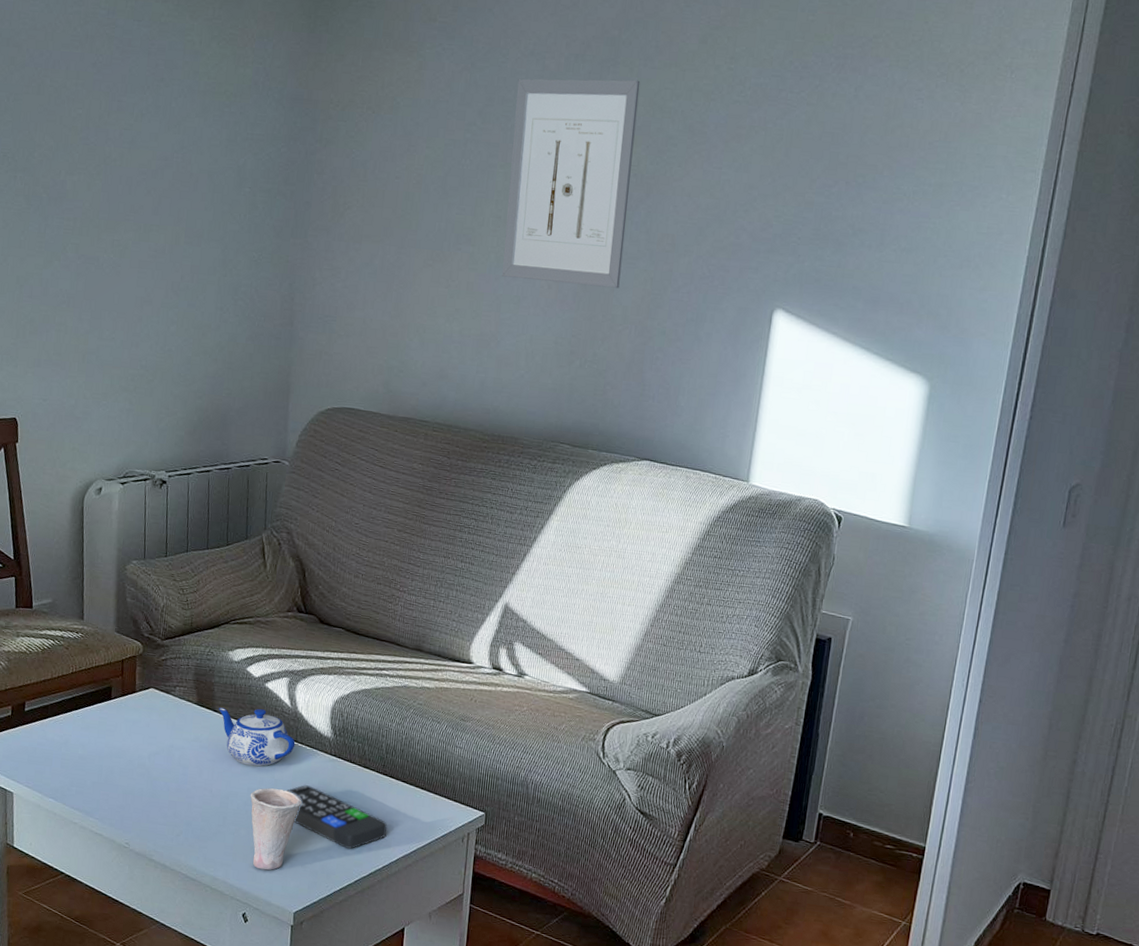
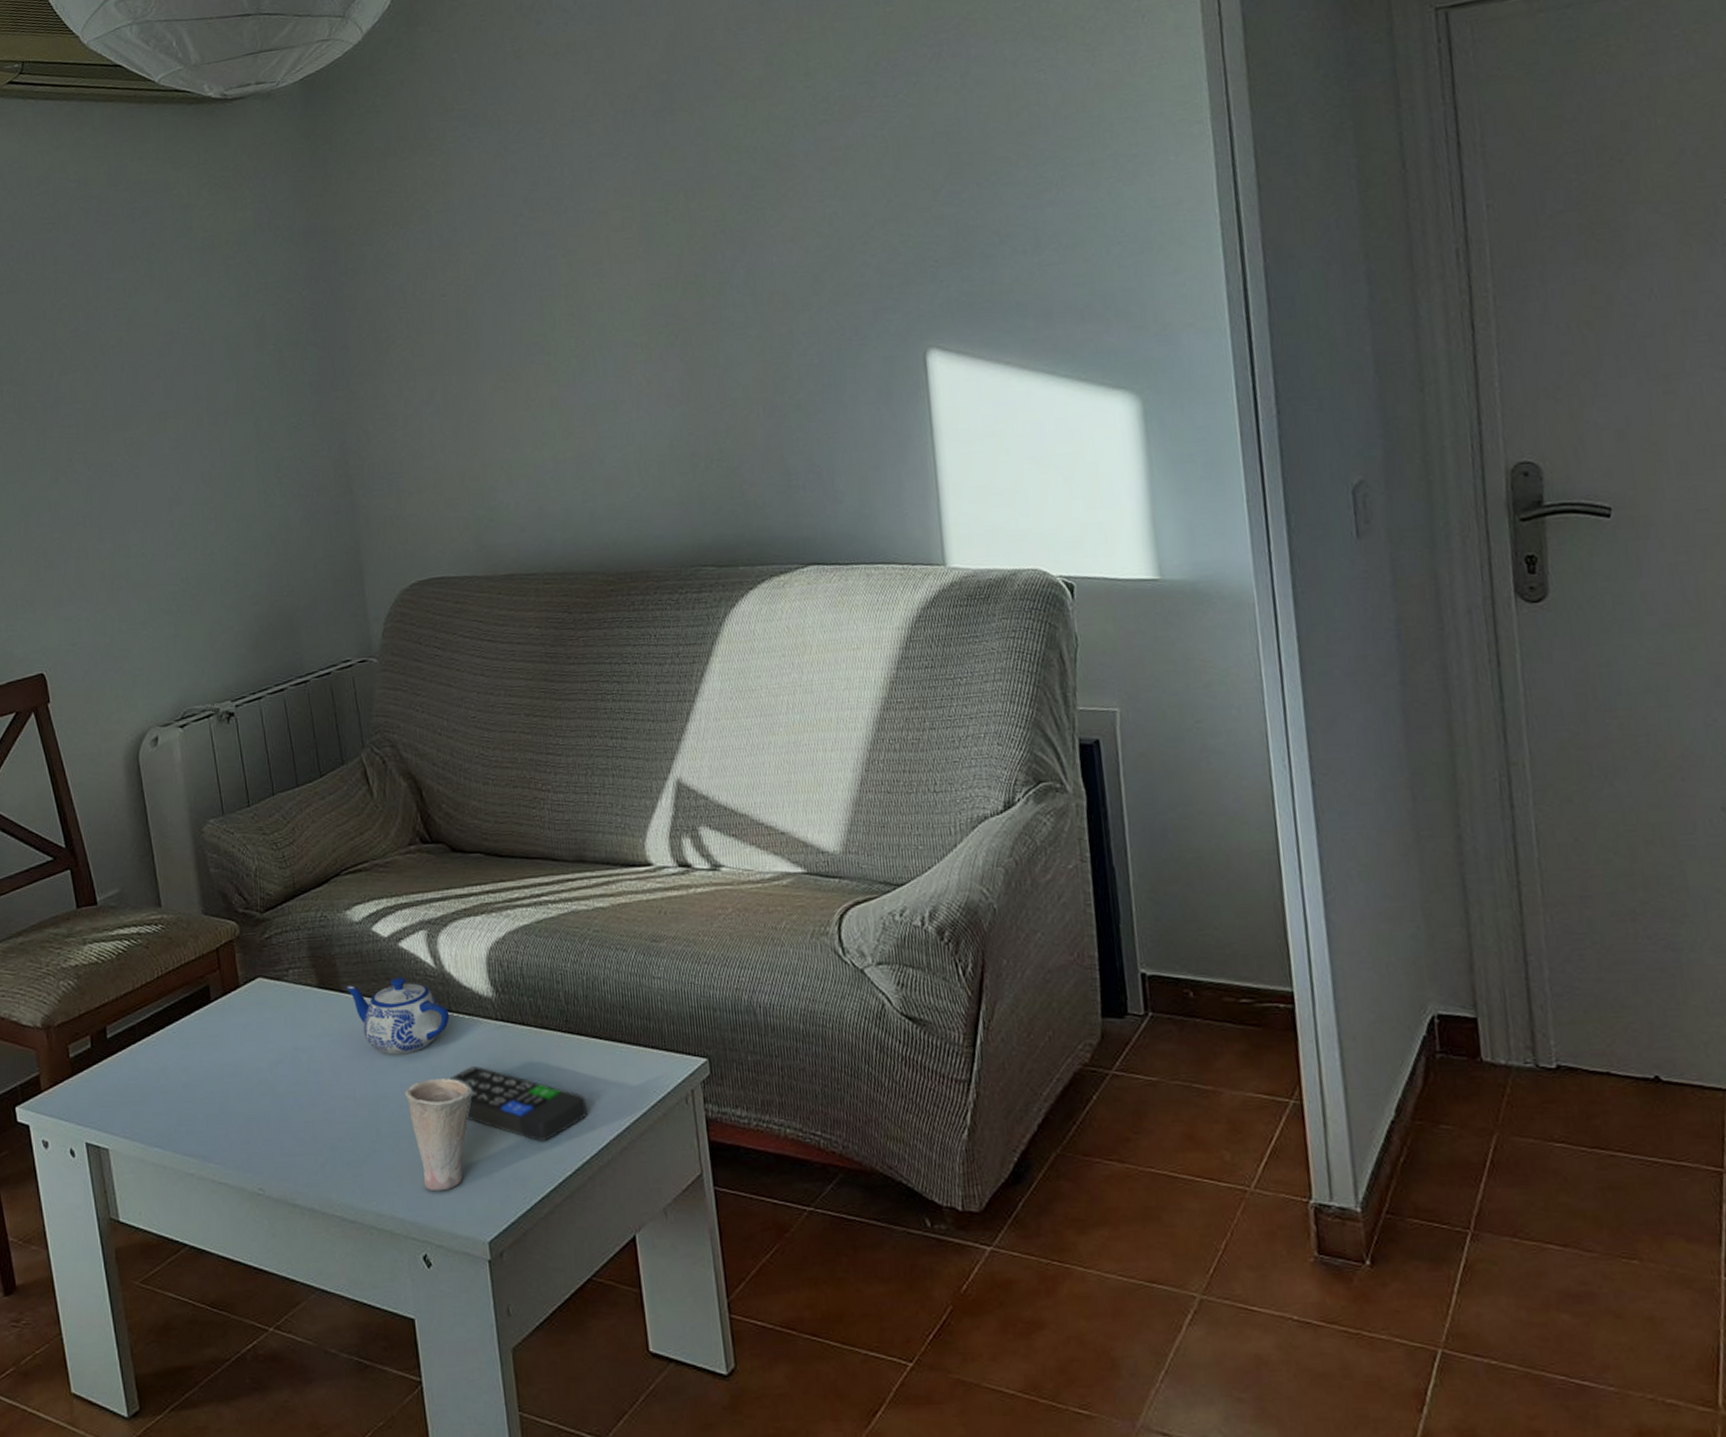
wall art: present [502,78,641,288] -> none [561,123,733,382]

